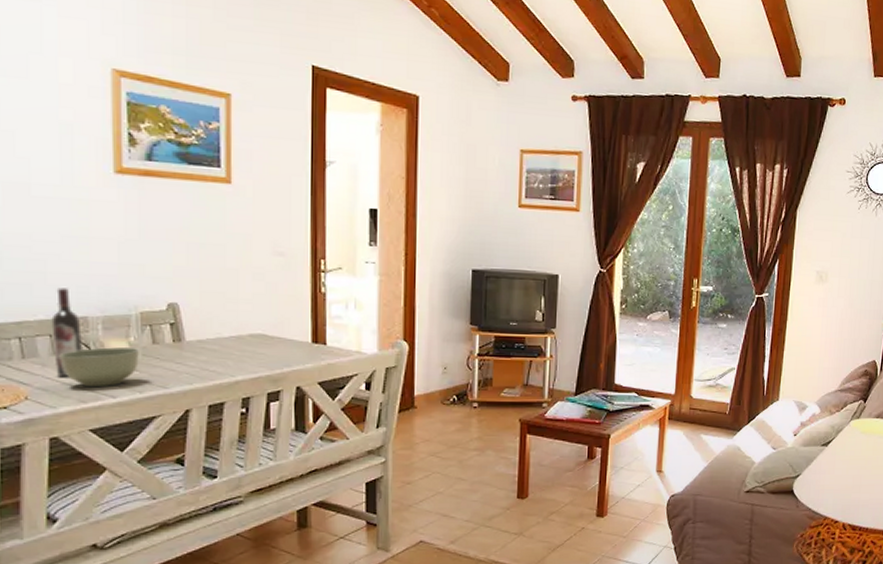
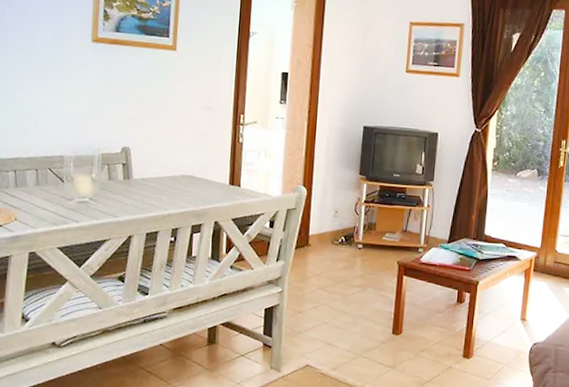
wine bottle: present [51,287,84,376] -> none [37,132,59,203]
bowl: present [59,347,139,388] -> none [41,181,98,214]

